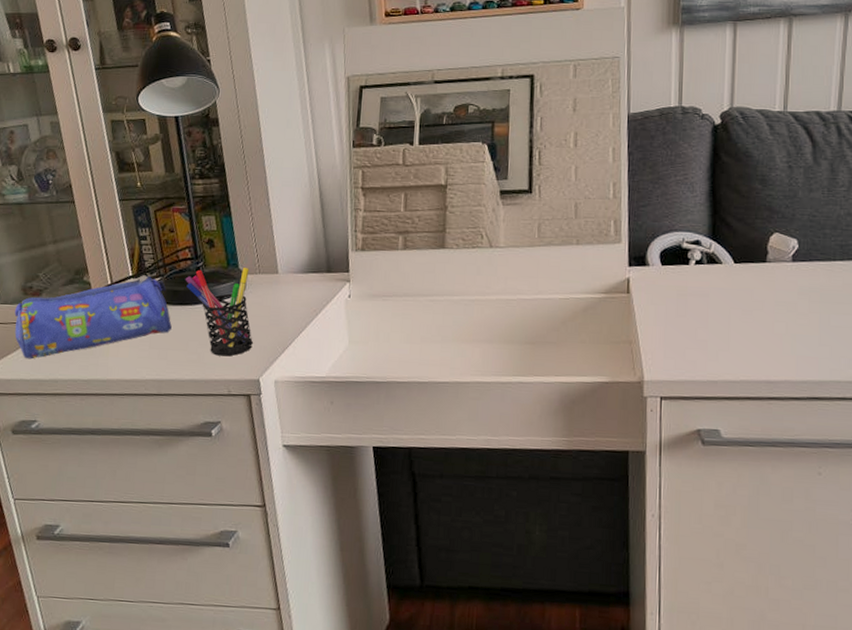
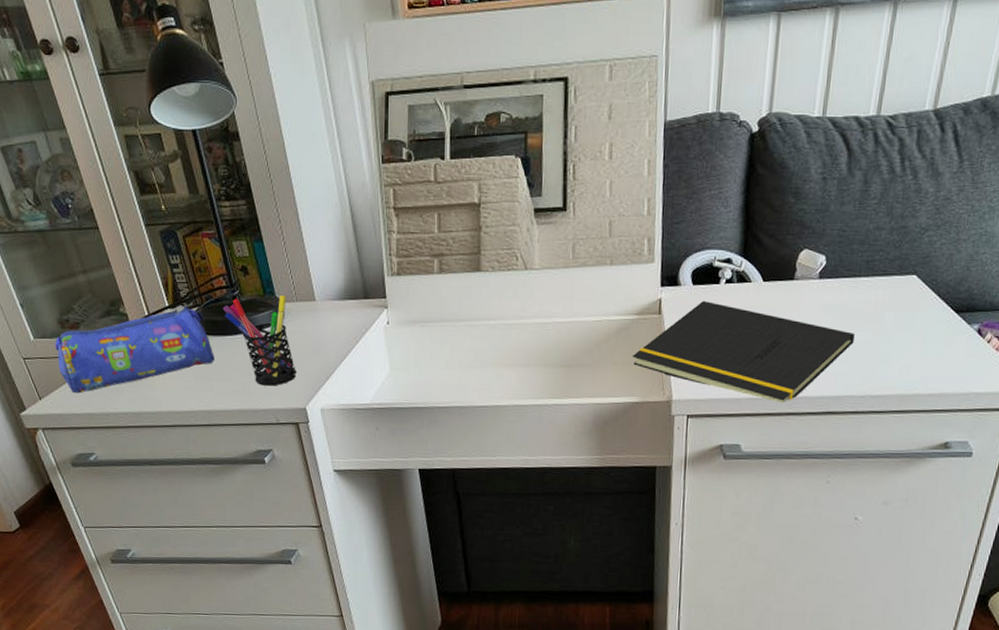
notepad: none [601,280,835,386] -> present [633,300,855,402]

